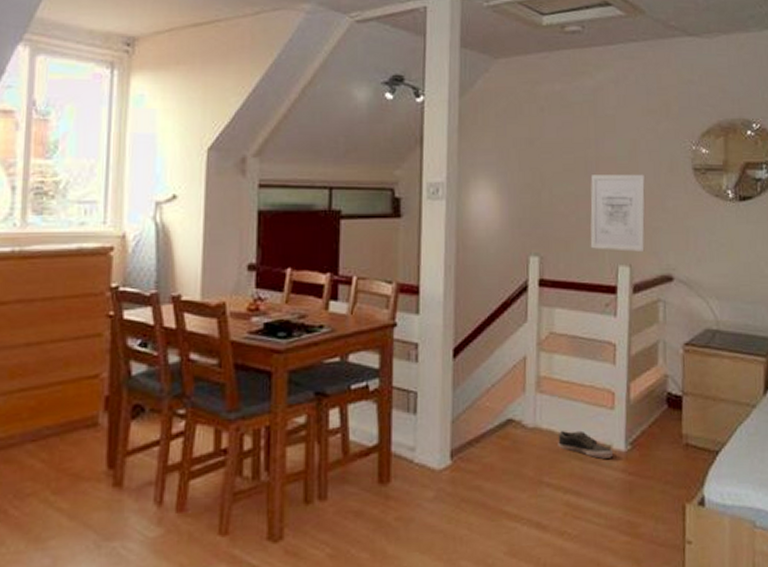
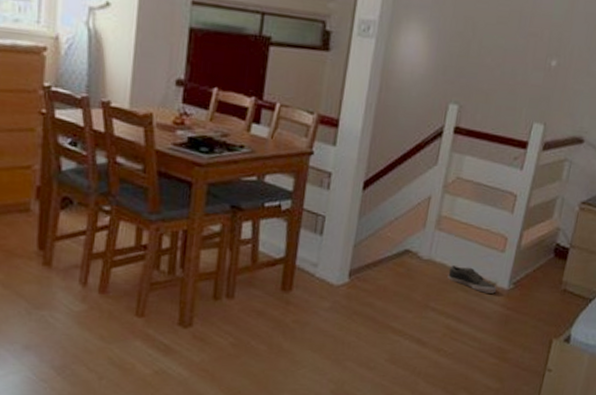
wall art: present [590,174,645,252] -> none [509,30,577,112]

